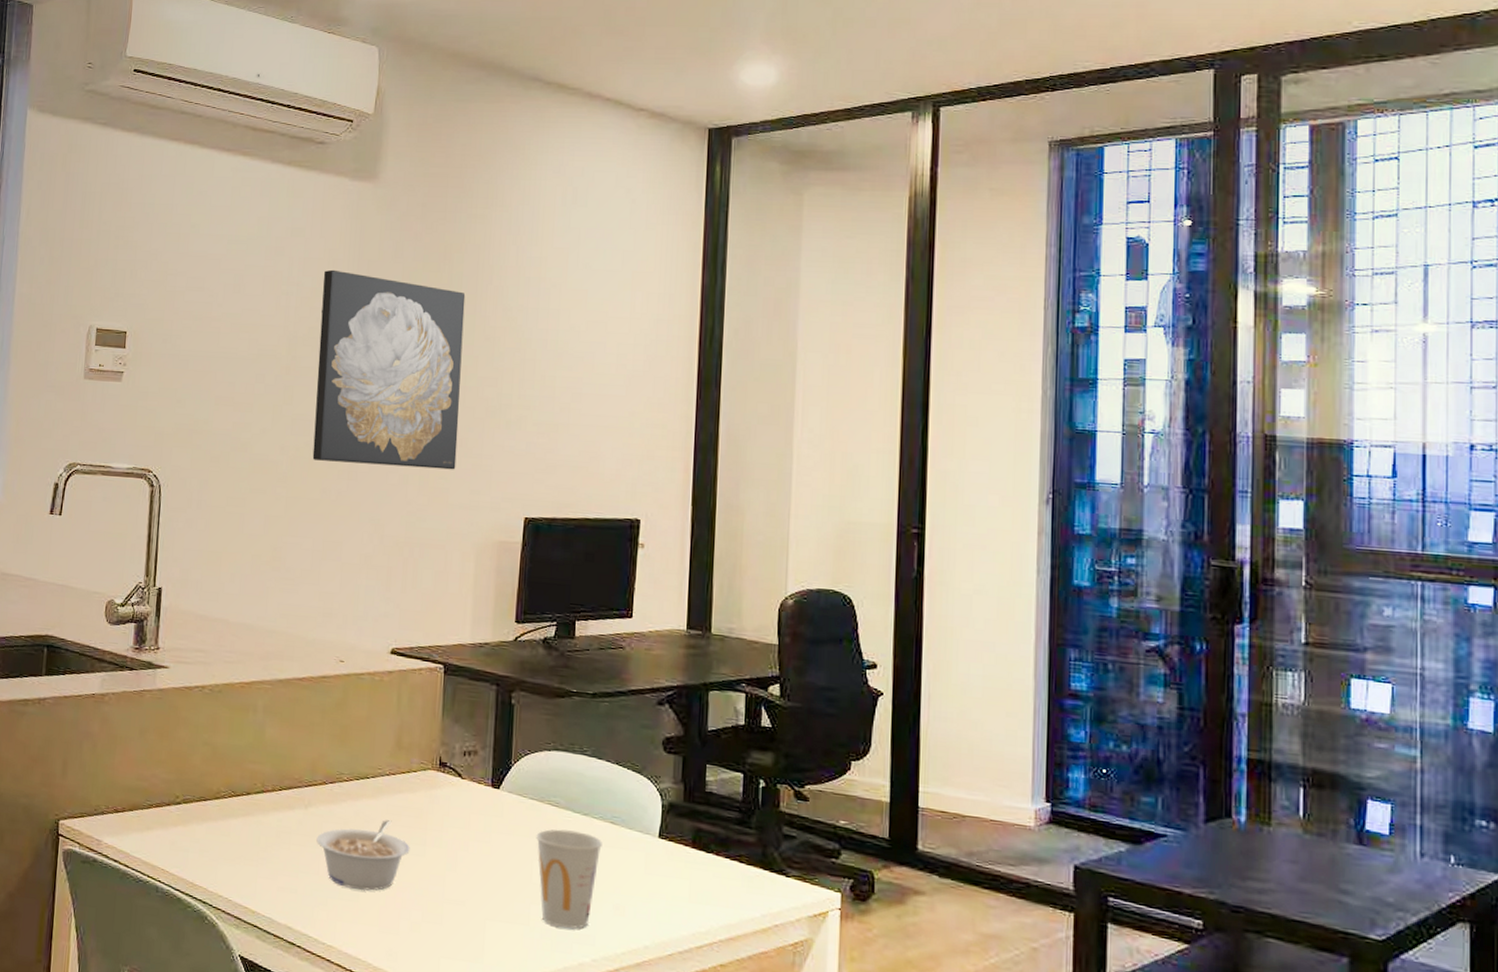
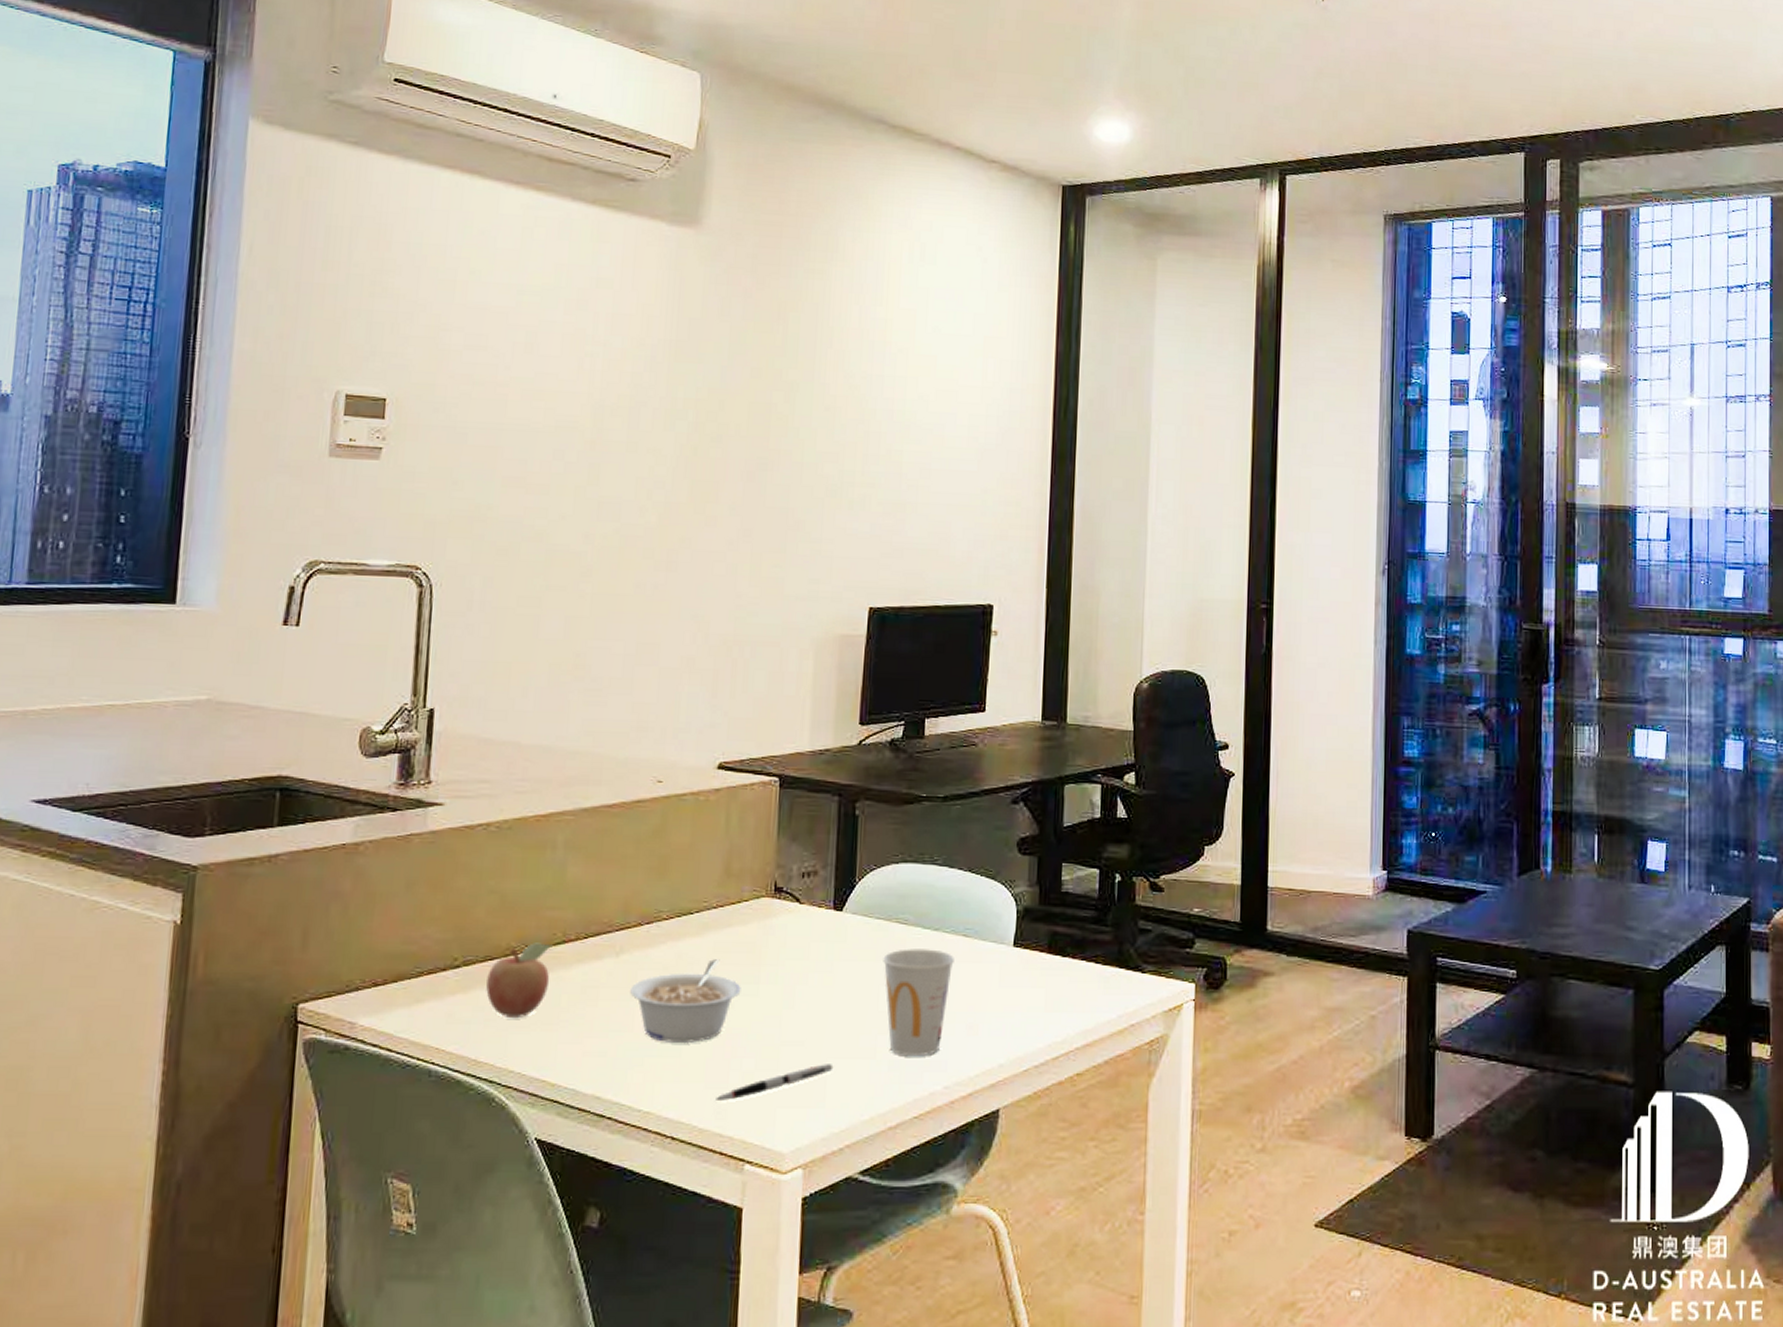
fruit: none [201,789,254,852] -> present [486,942,553,1017]
wall art: present [312,269,466,470] -> none [623,328,802,557]
pen: none [388,924,491,946] -> present [716,1064,834,1100]

